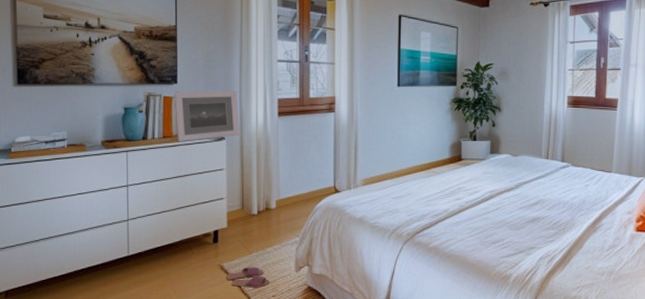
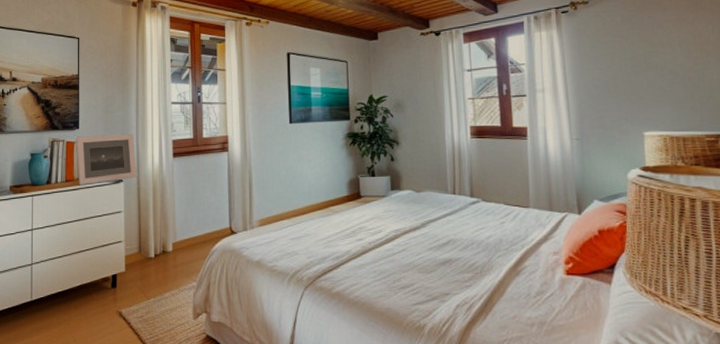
slippers: present [226,266,269,288] -> none [125,313,167,336]

